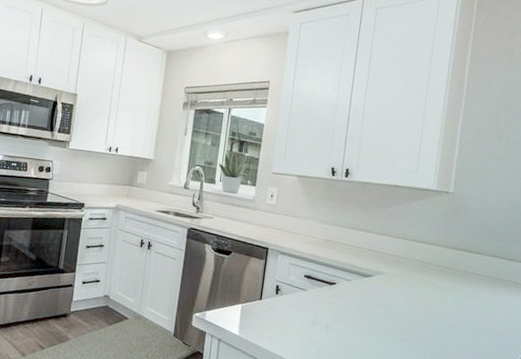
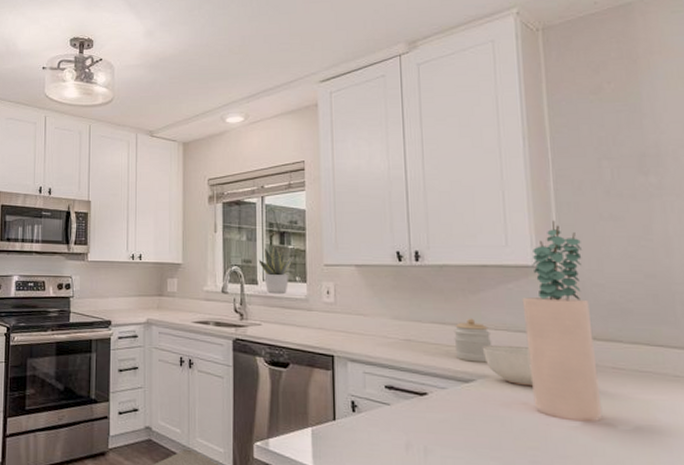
jar: none [362,227,392,263] -> present [453,318,492,363]
bowl: none [383,249,418,284] -> present [482,344,534,387]
vase: none [413,154,472,313] -> present [522,220,603,423]

